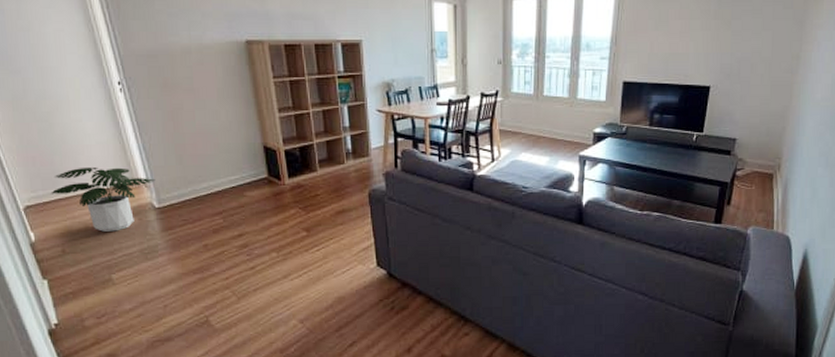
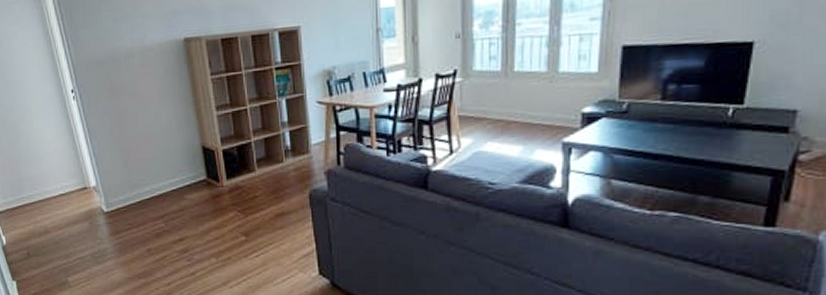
potted plant: present [51,167,156,232] -> none [18,173,104,236]

